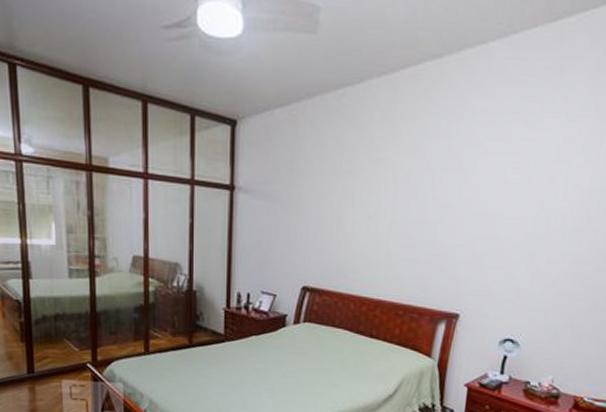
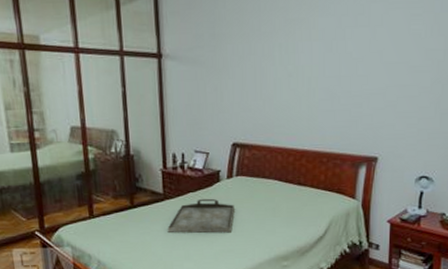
serving tray: none [225,343,299,383] -> present [167,198,235,233]

